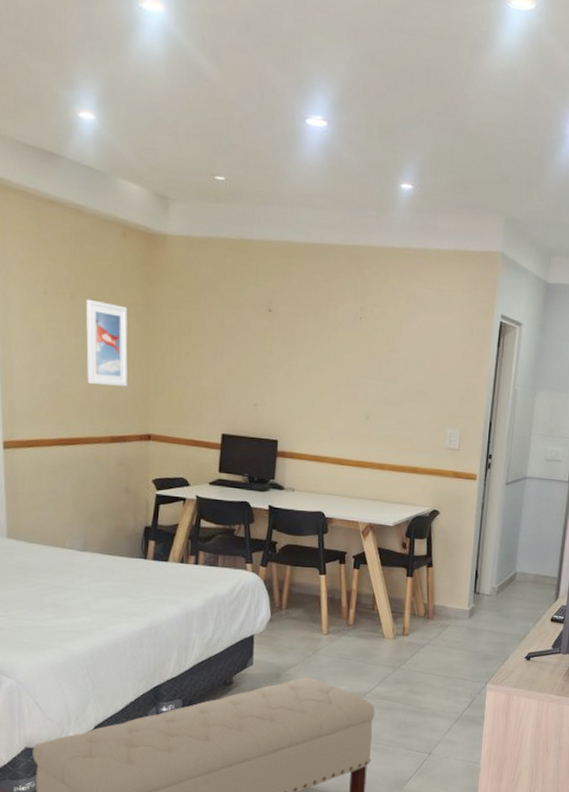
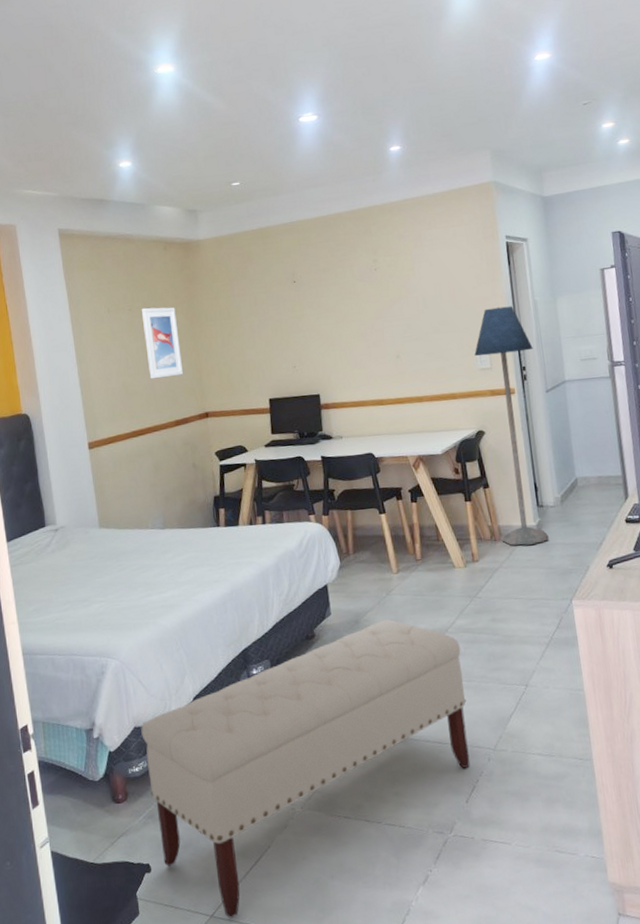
floor lamp: none [434,387,504,629] -> present [474,306,549,546]

